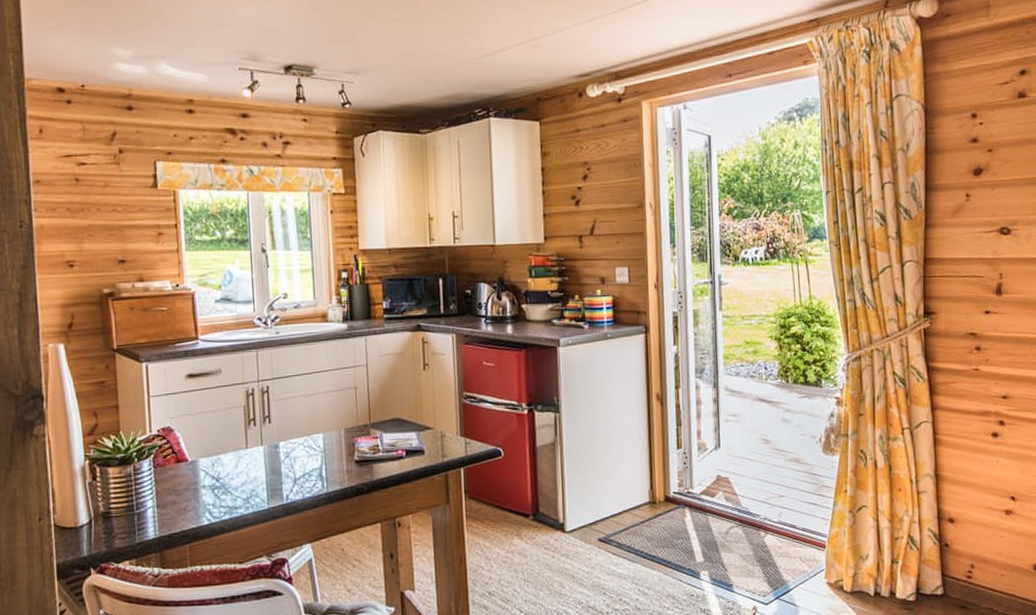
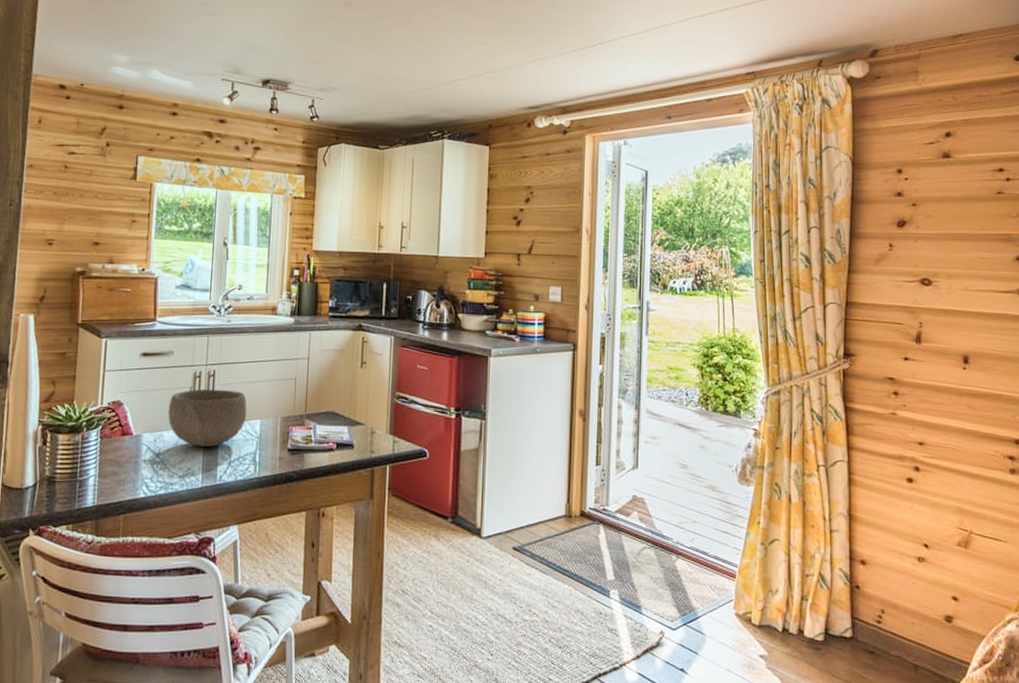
bowl: none [223,405,308,467] -> present [168,389,247,447]

